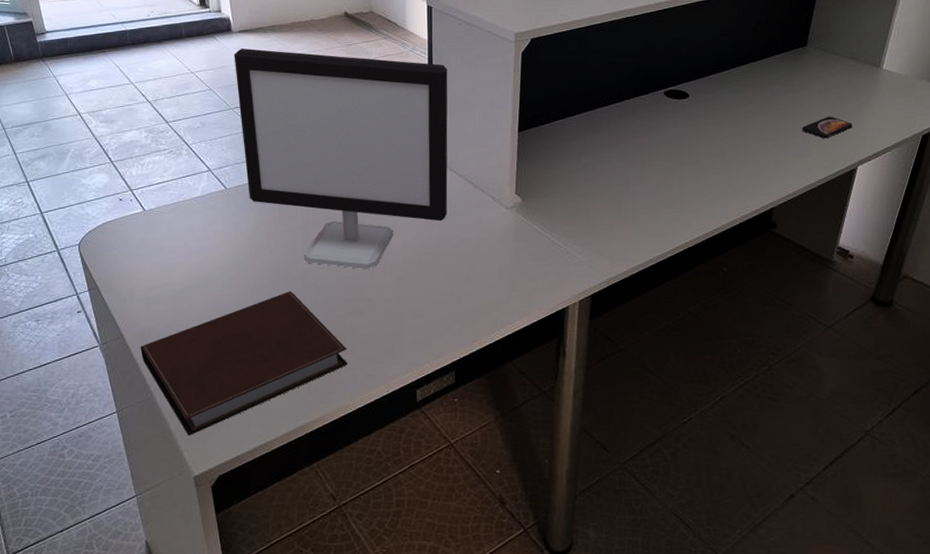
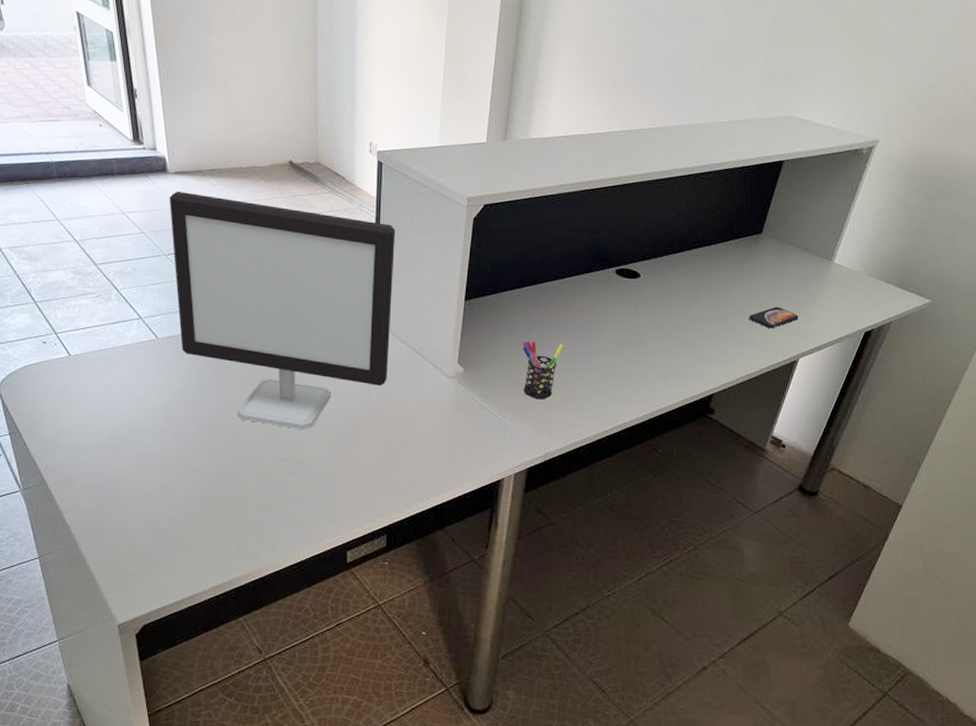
notebook: present [140,291,347,437] -> none [64,447,279,586]
pen holder: none [577,167,619,224] -> present [522,341,564,399]

